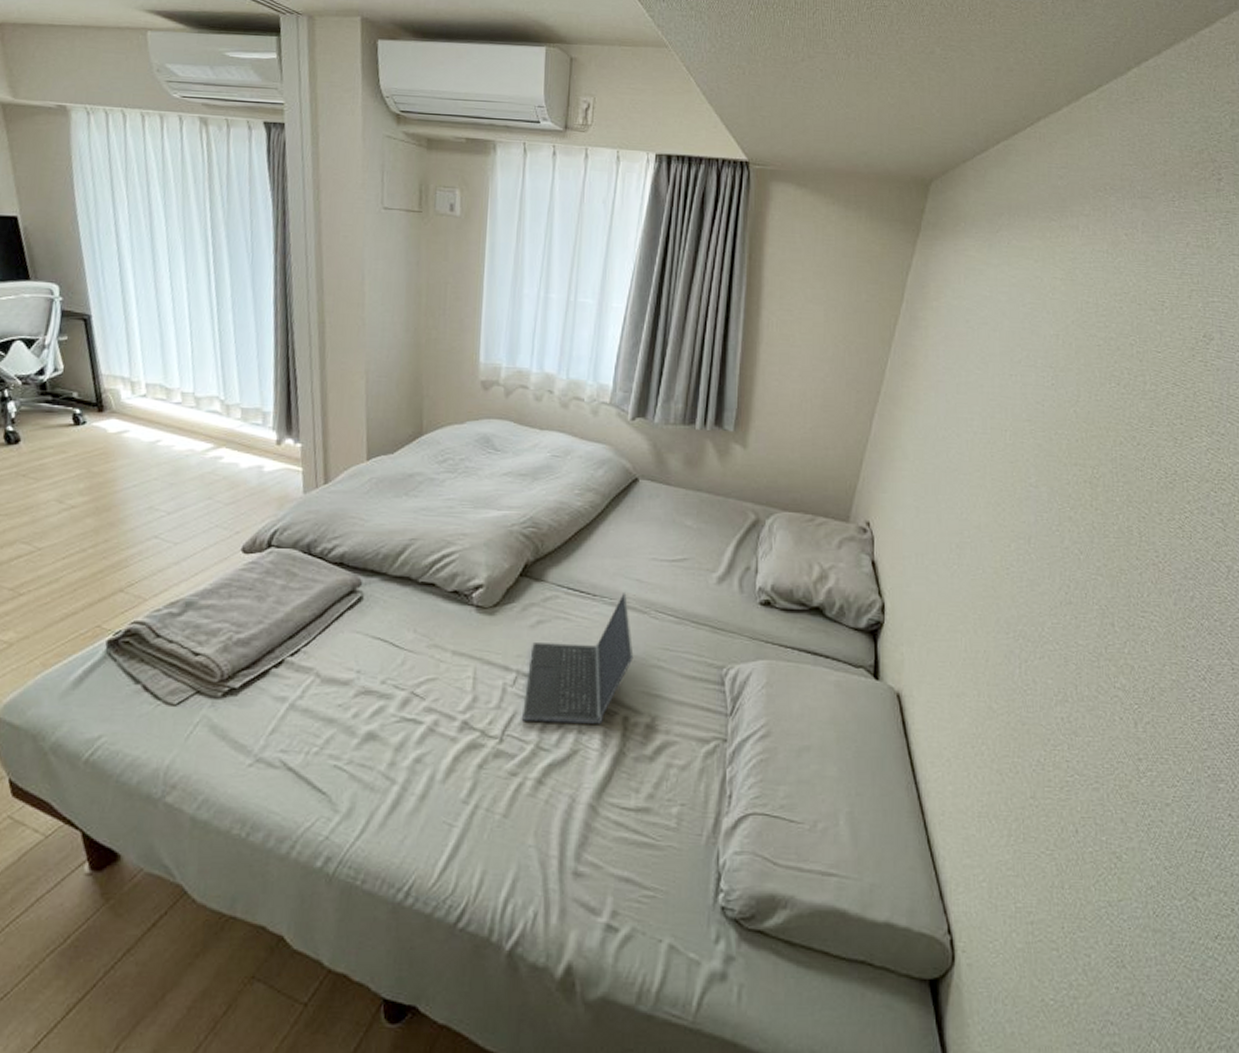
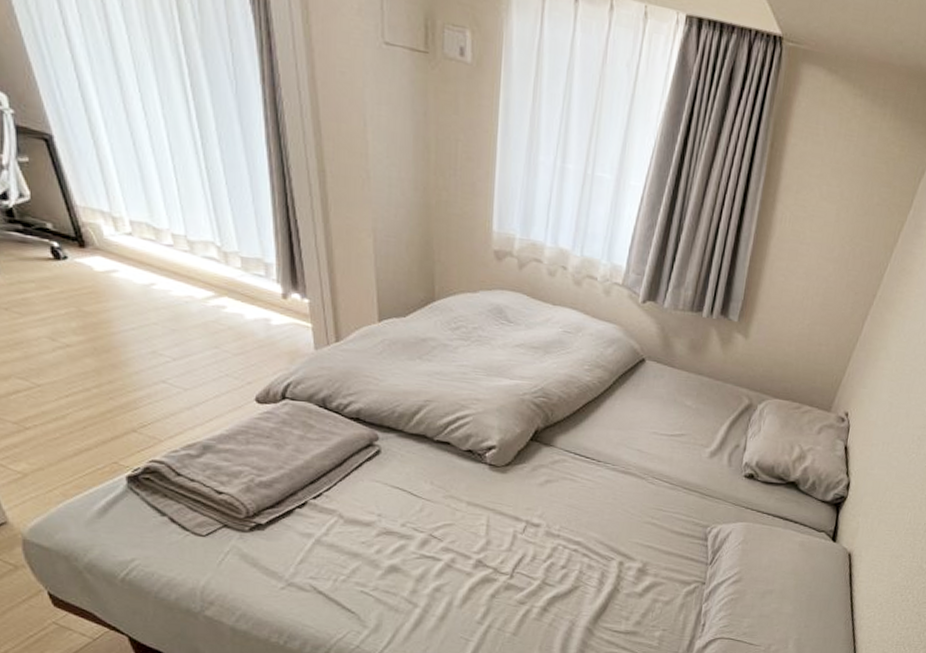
laptop computer: present [522,593,634,724] -> none [531,460,631,567]

